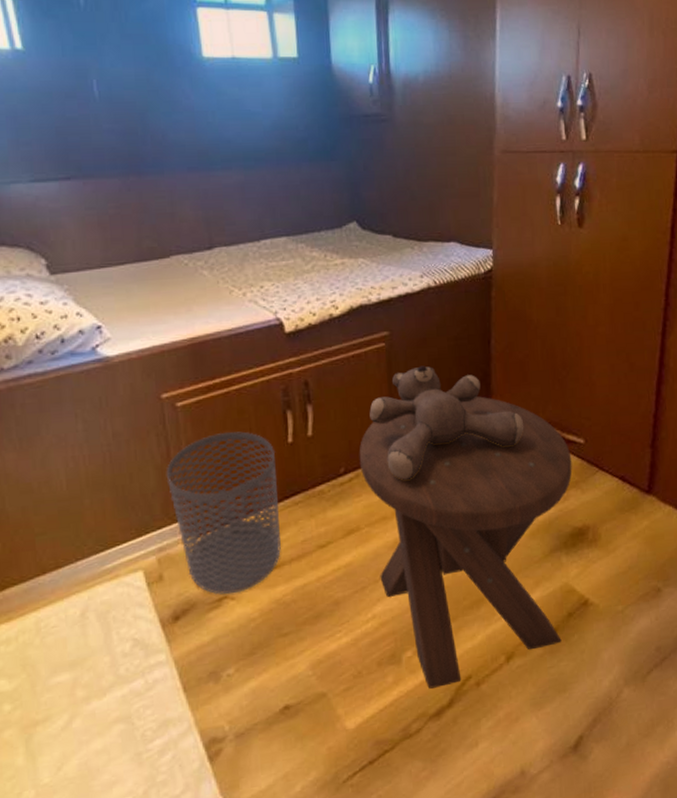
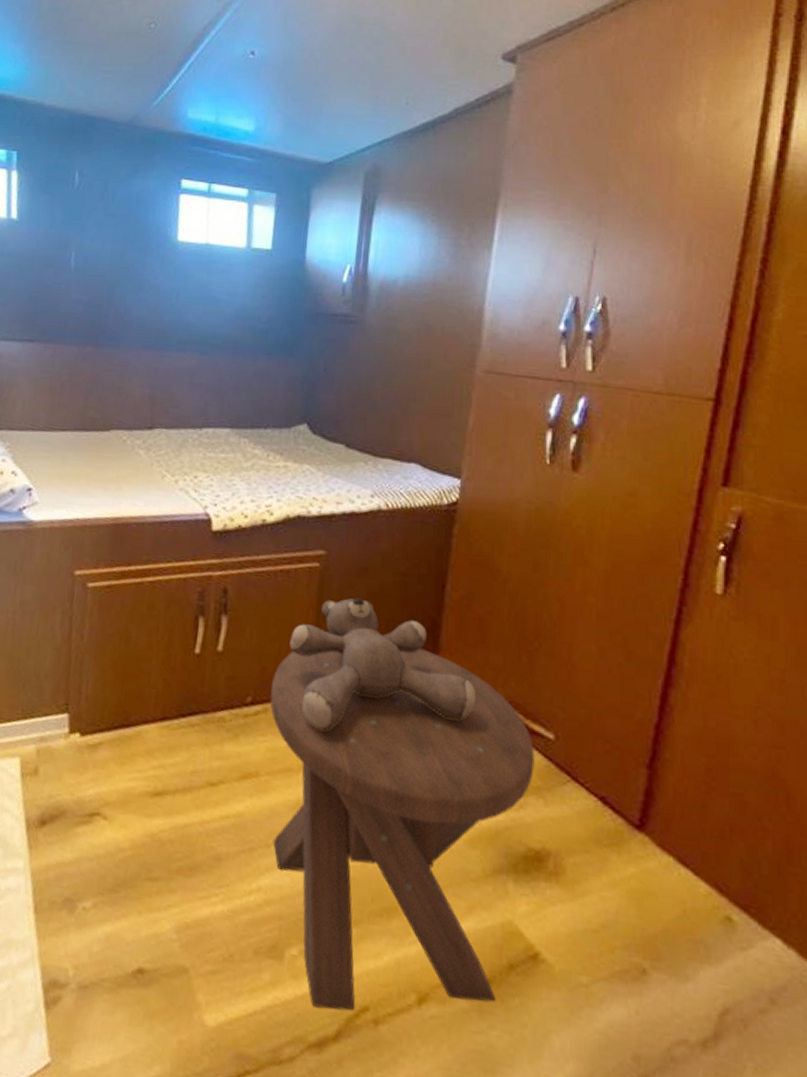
waste bin: present [166,431,281,595] -> none [62,625,179,813]

